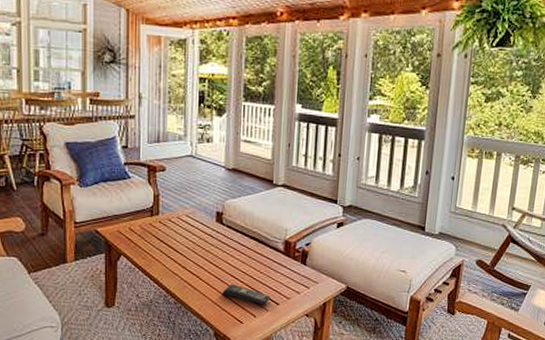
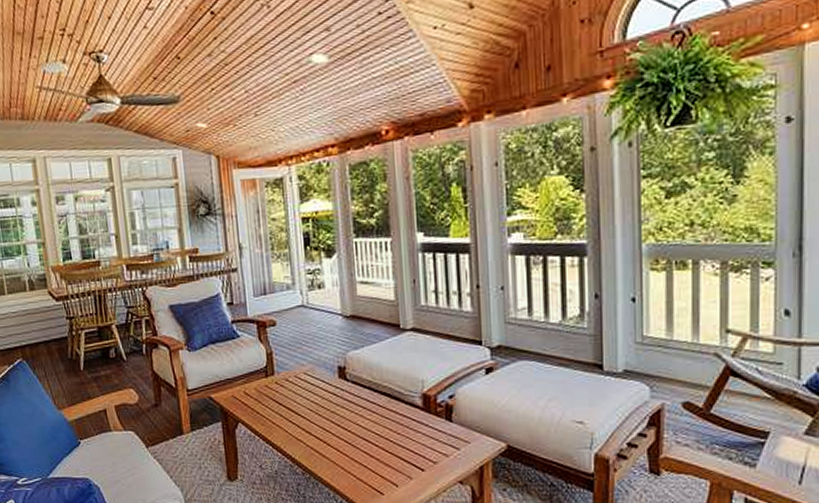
remote control: present [222,284,271,305] -> none [355,448,414,472]

